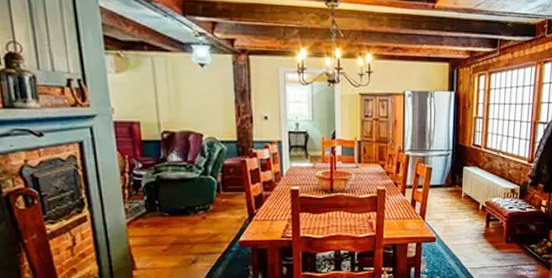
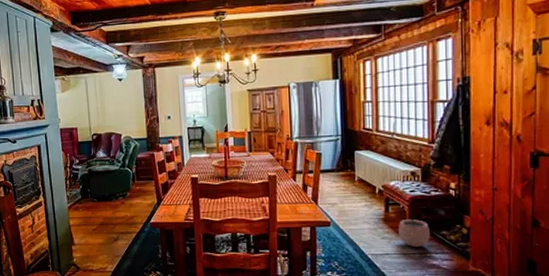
plant pot: none [496,228,522,260] -> present [398,213,430,247]

